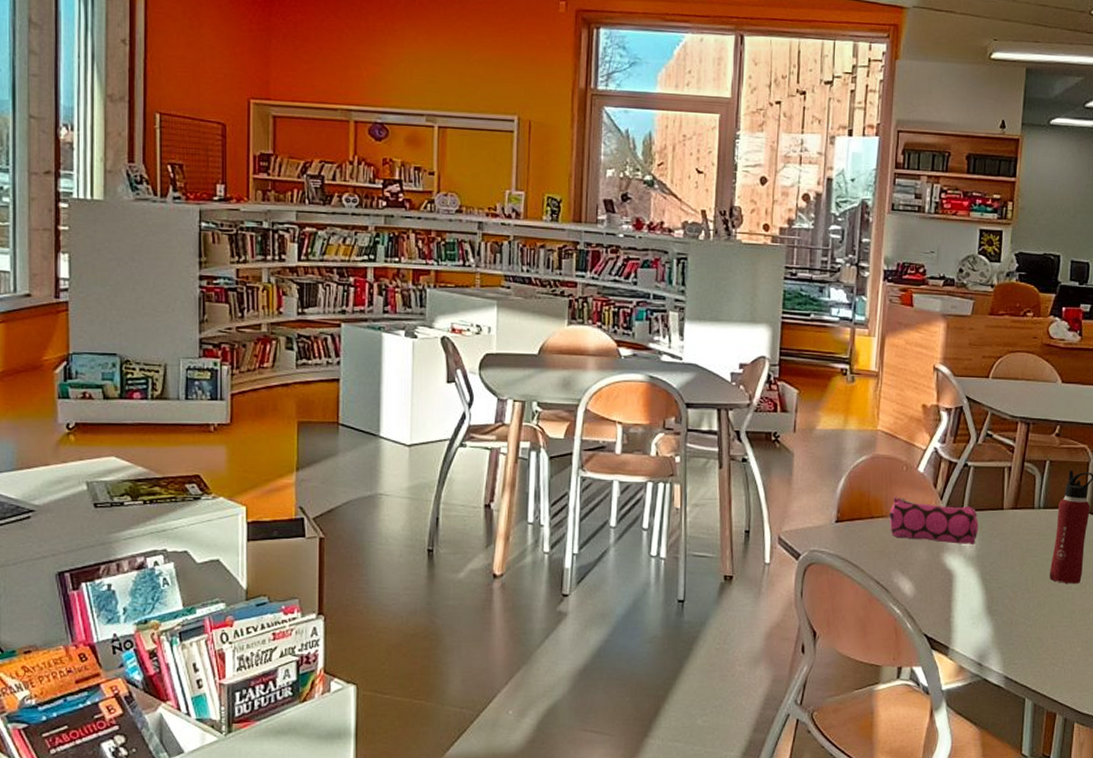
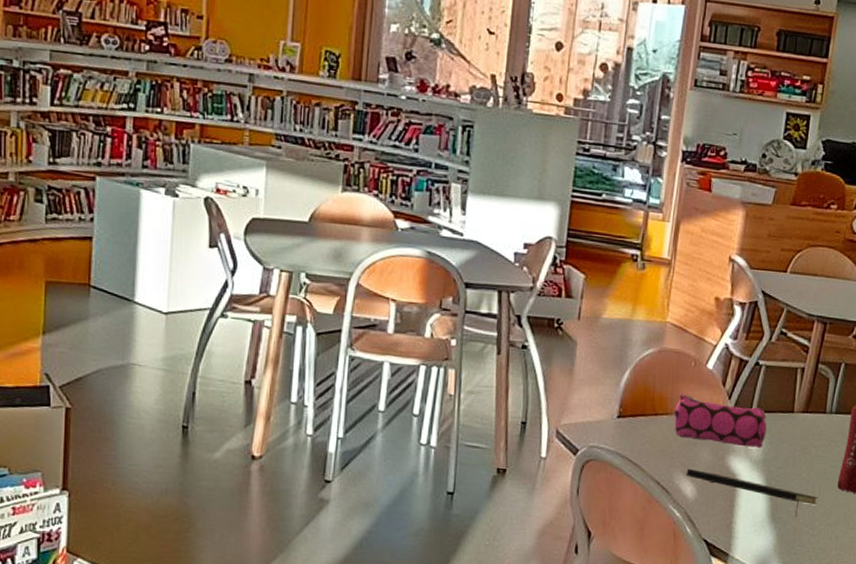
notepad: none [903,568,1032,609] -> present [686,469,818,517]

